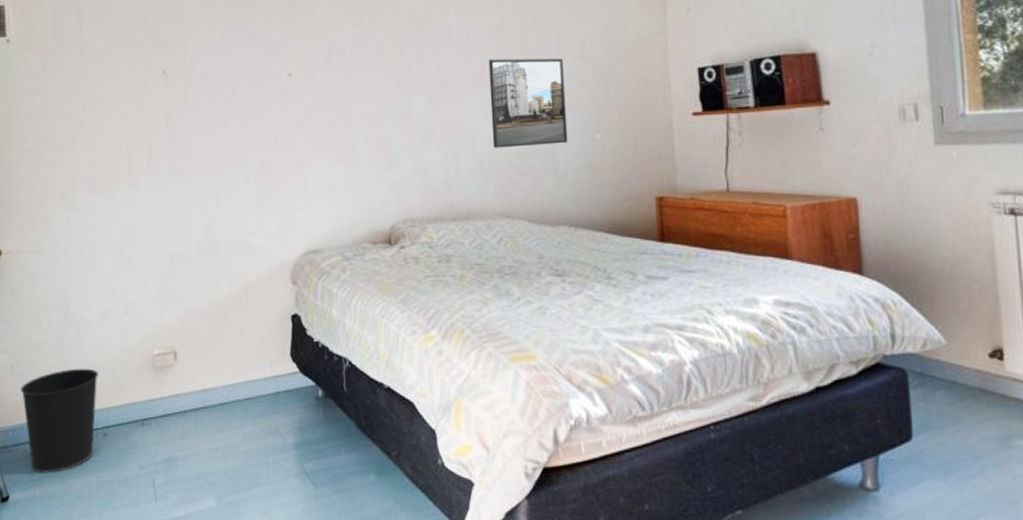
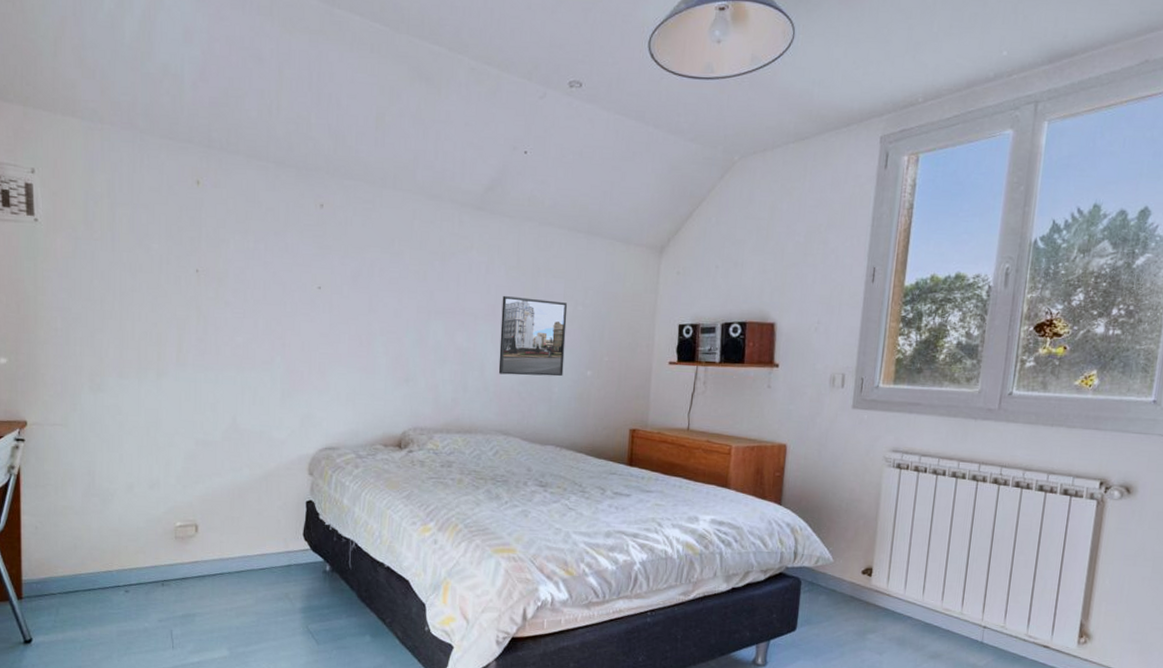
wastebasket: present [20,368,98,474] -> none [45,532,122,622]

